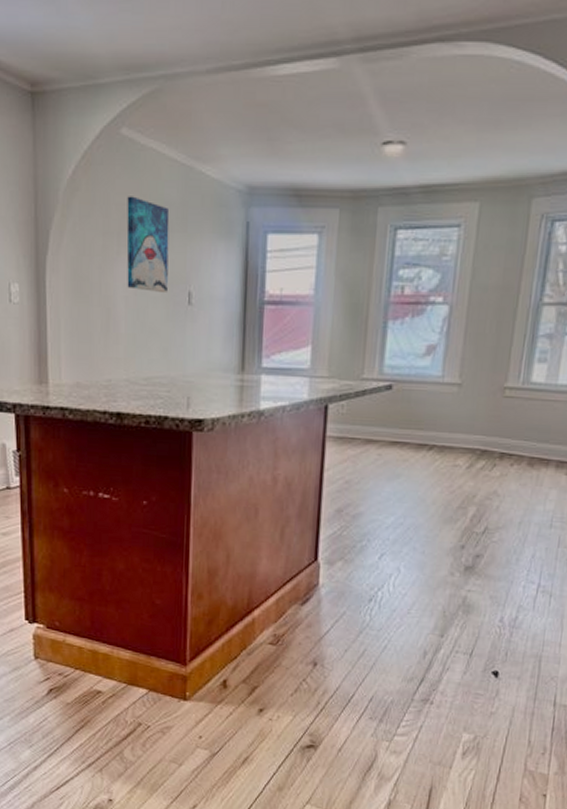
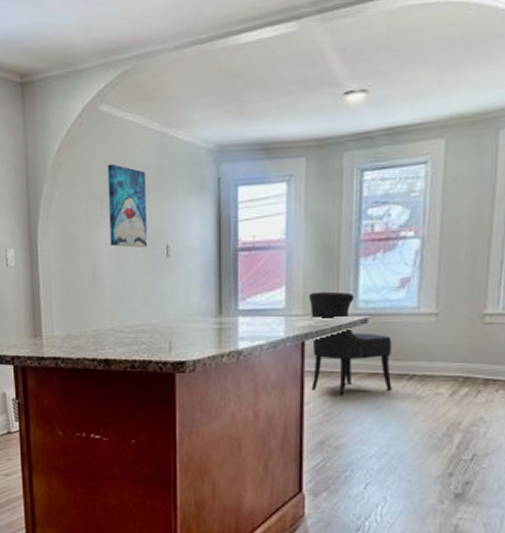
dining chair: none [332,353,415,464] -> present [308,291,392,396]

